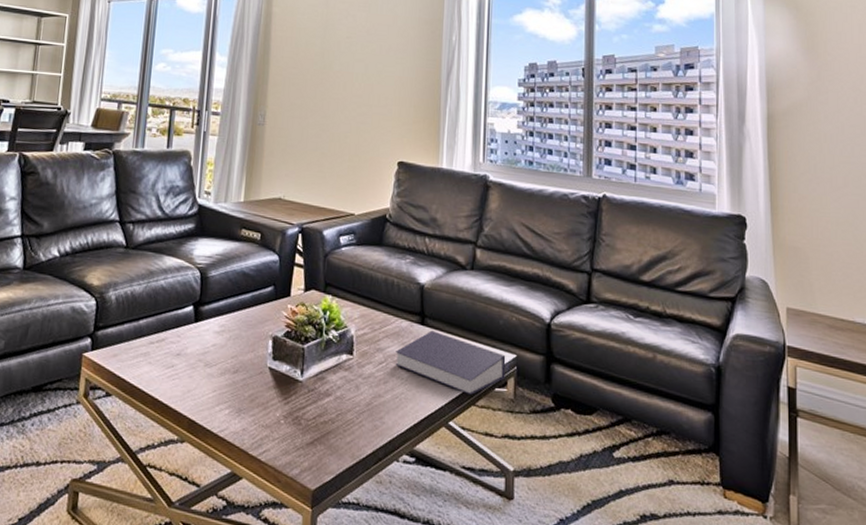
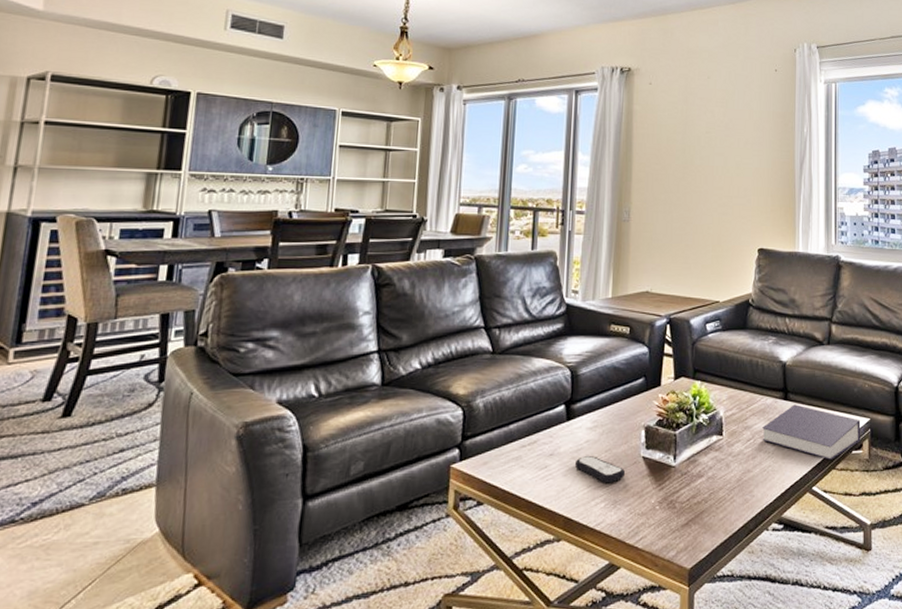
remote control: none [201,360,252,391] -> present [575,456,626,483]

